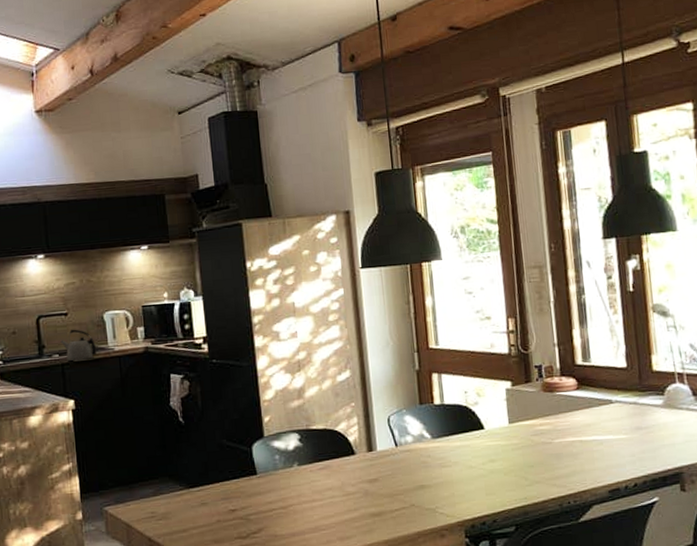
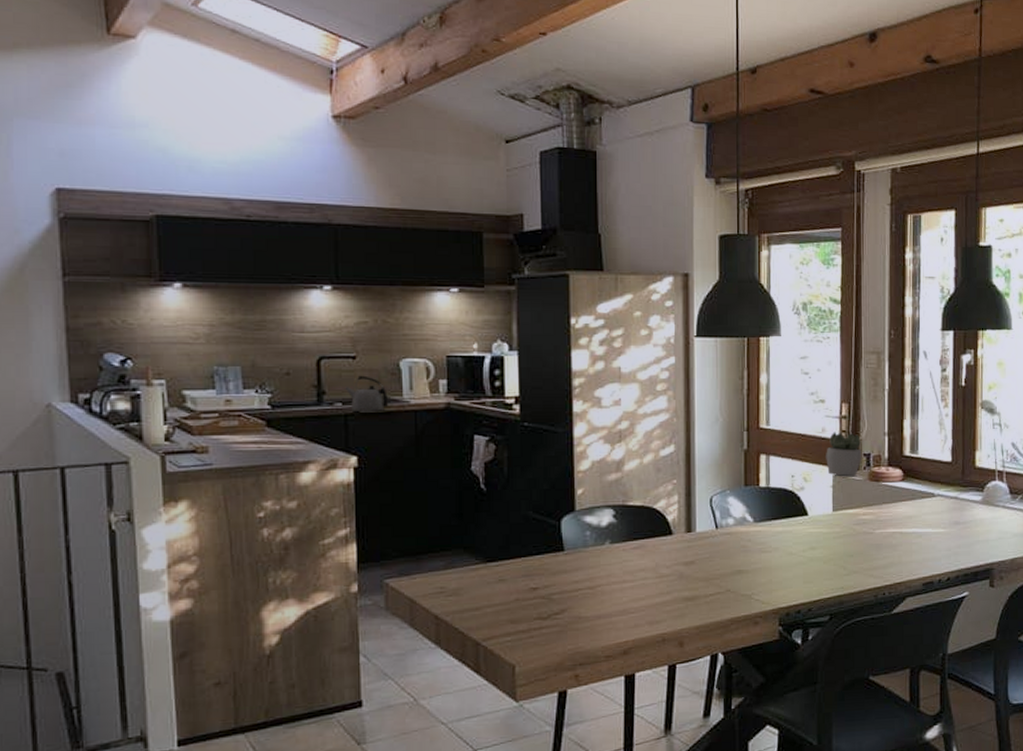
succulent plant: none [496,346,534,390] -> present [826,432,862,477]

